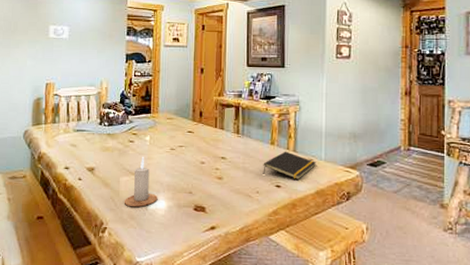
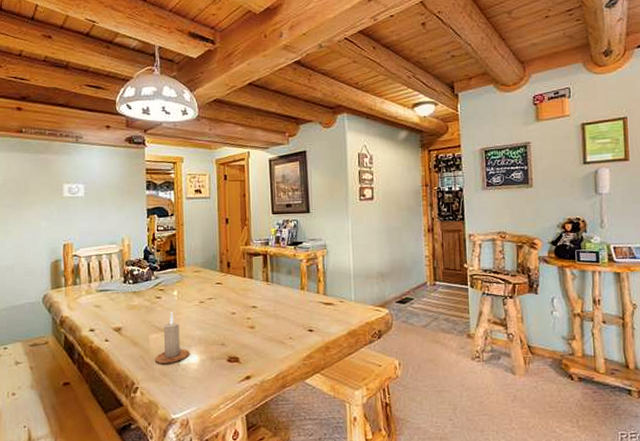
notepad: present [263,151,316,179] -> none [294,295,347,322]

